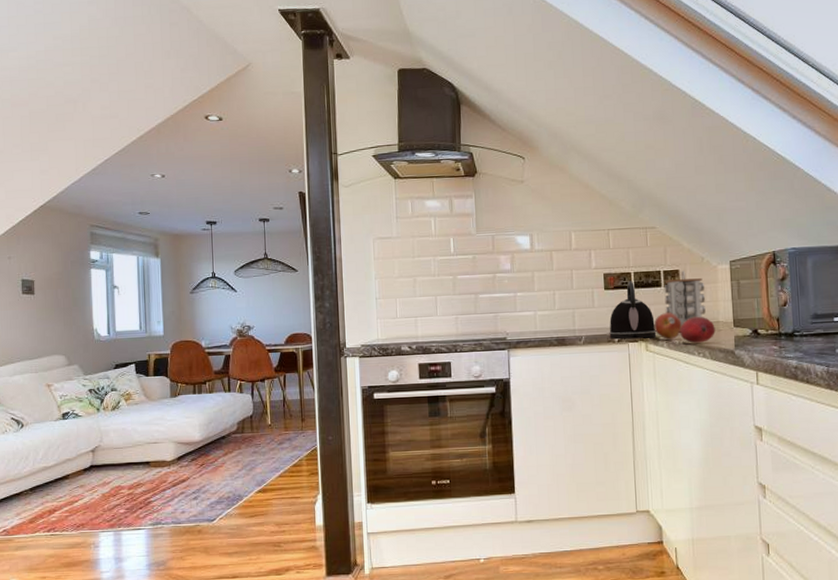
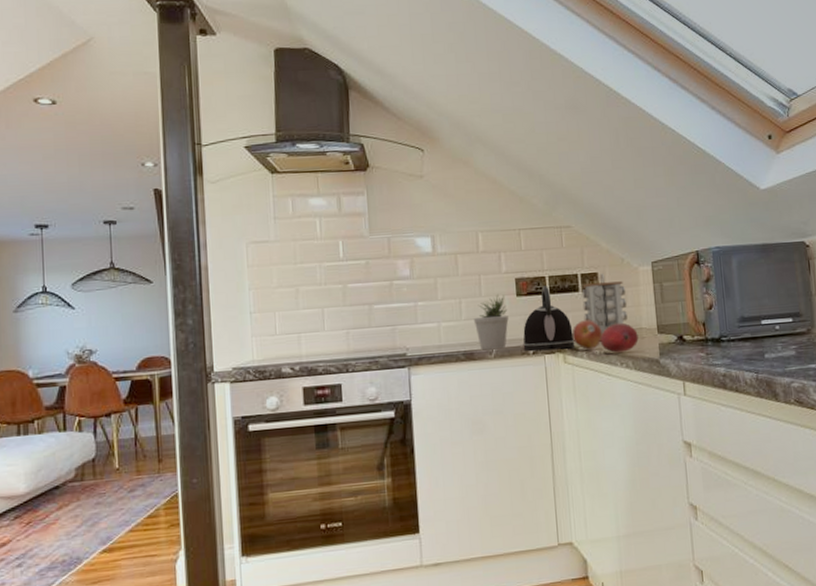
potted plant: none [565,288,597,337] -> present [473,295,509,350]

